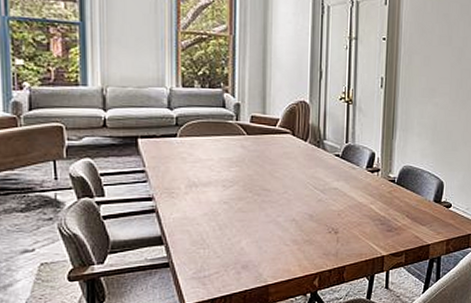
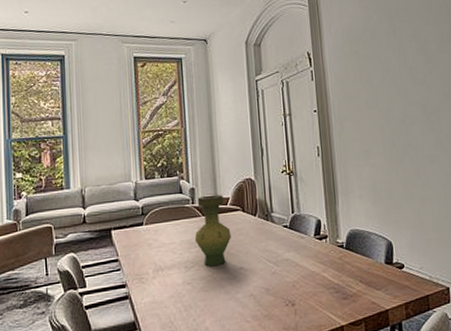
vase: none [236,113,277,188] -> present [194,194,231,267]

